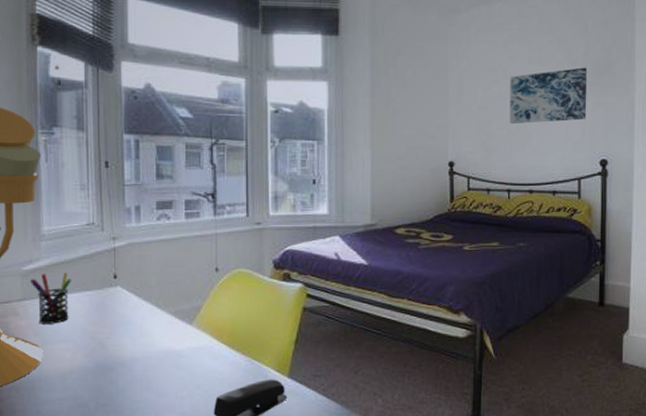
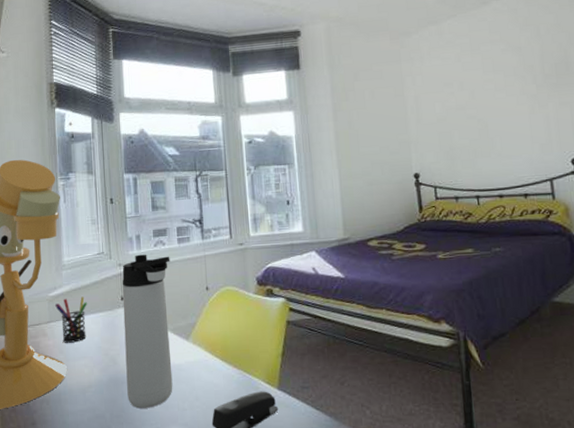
thermos bottle: none [115,228,175,397] -> present [122,254,173,409]
wall art: present [509,67,588,124] -> none [466,70,551,132]

